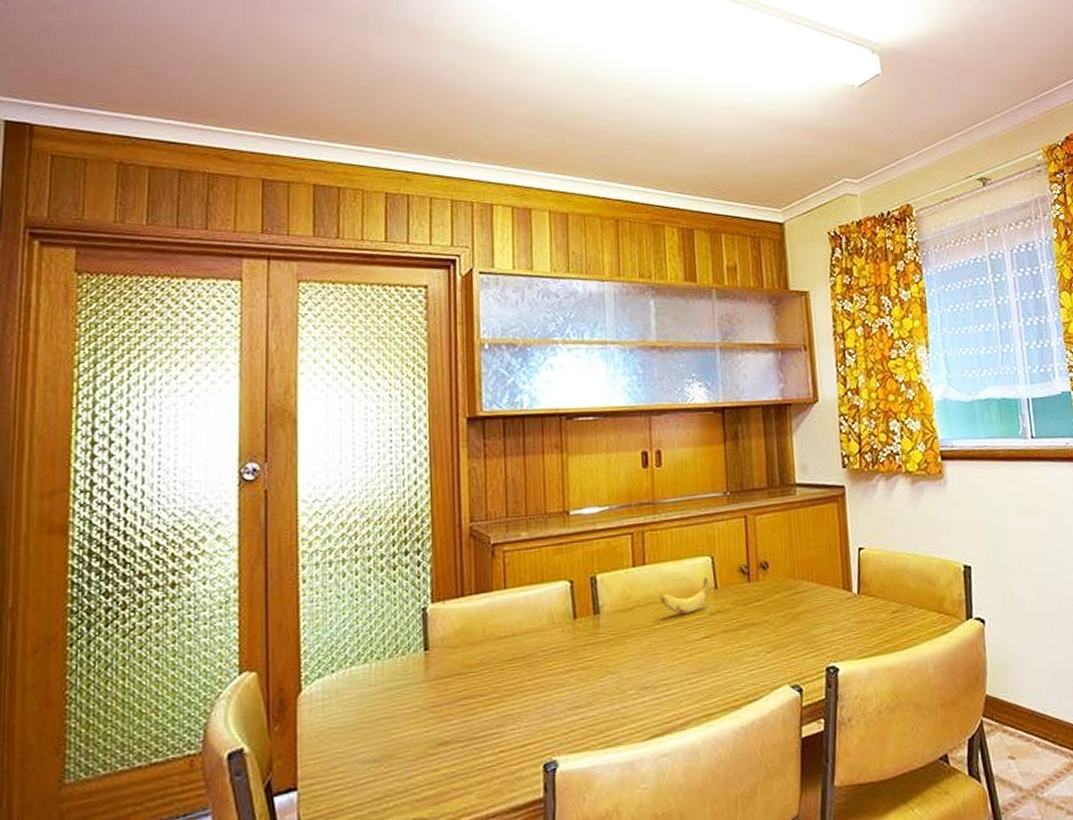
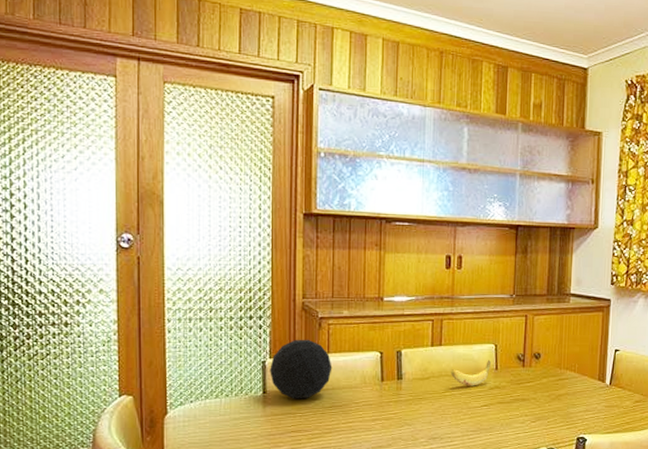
decorative orb: none [432,573,511,654] -> present [270,339,332,399]

